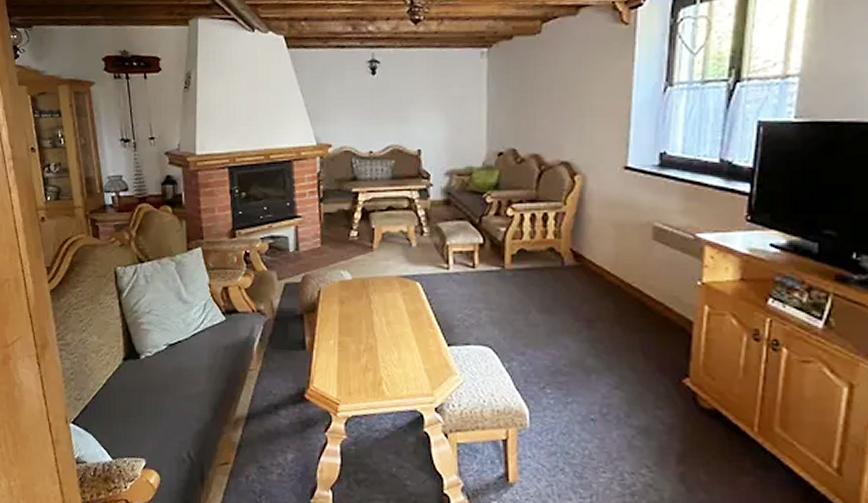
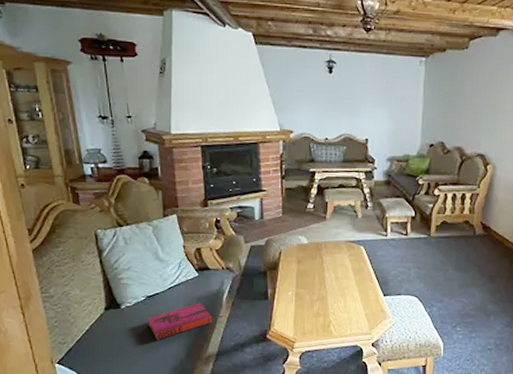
hardback book: none [169,352,242,399] -> present [147,302,213,341]

